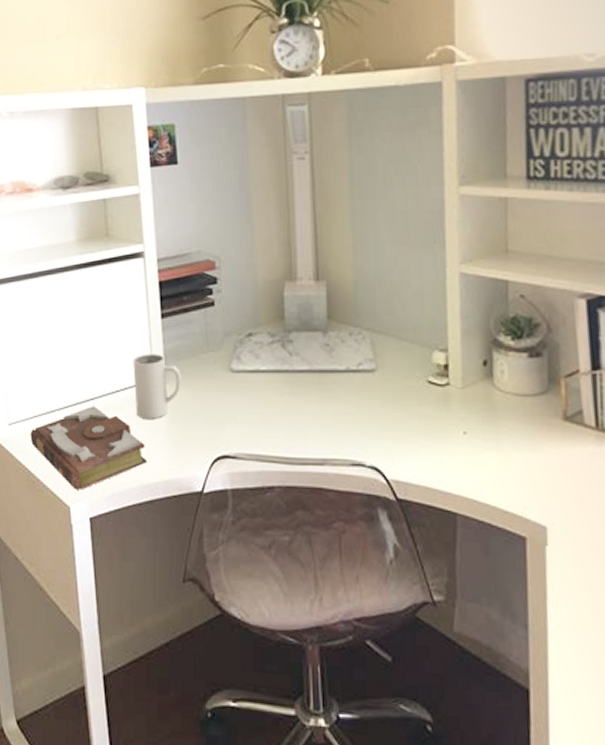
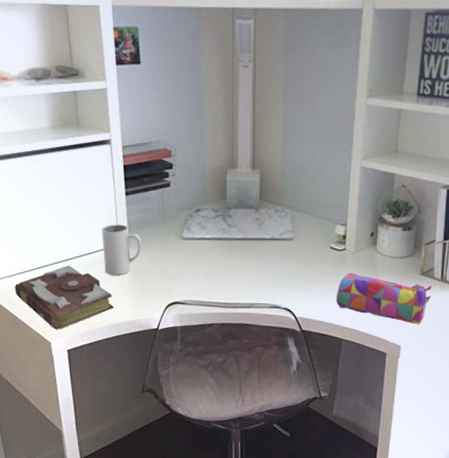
pencil case: none [442,417,585,494] -> present [336,273,432,324]

